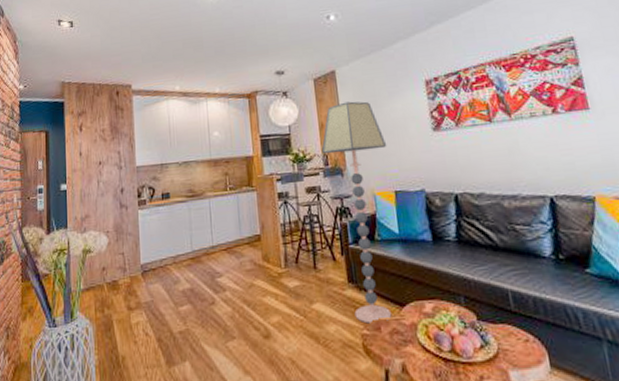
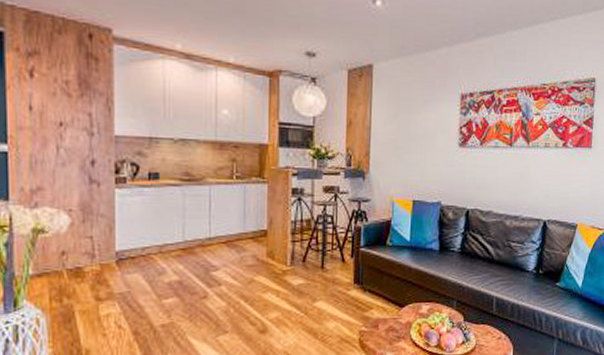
floor lamp: present [321,101,392,324] -> none [345,101,414,322]

